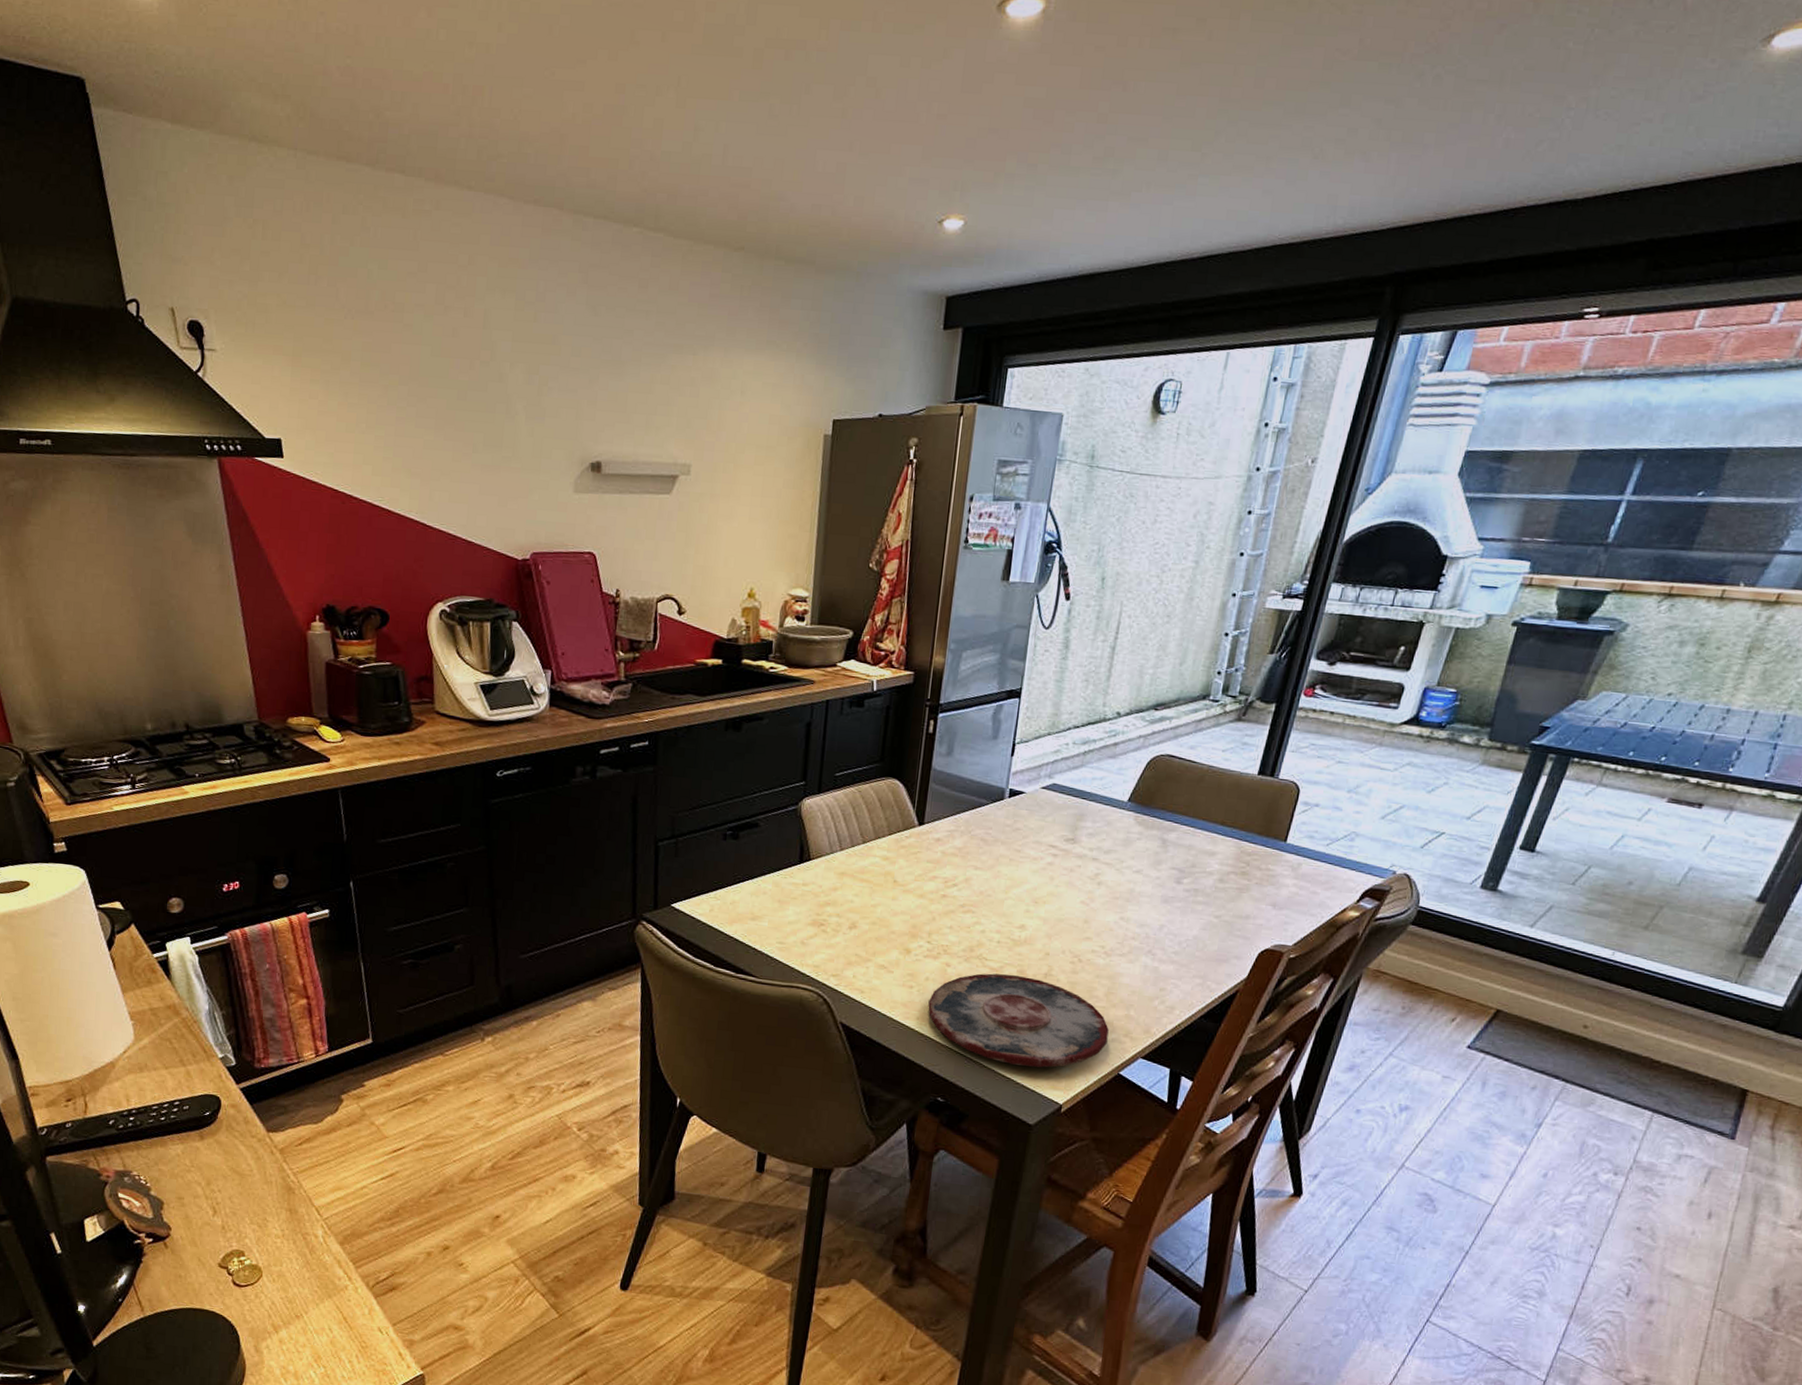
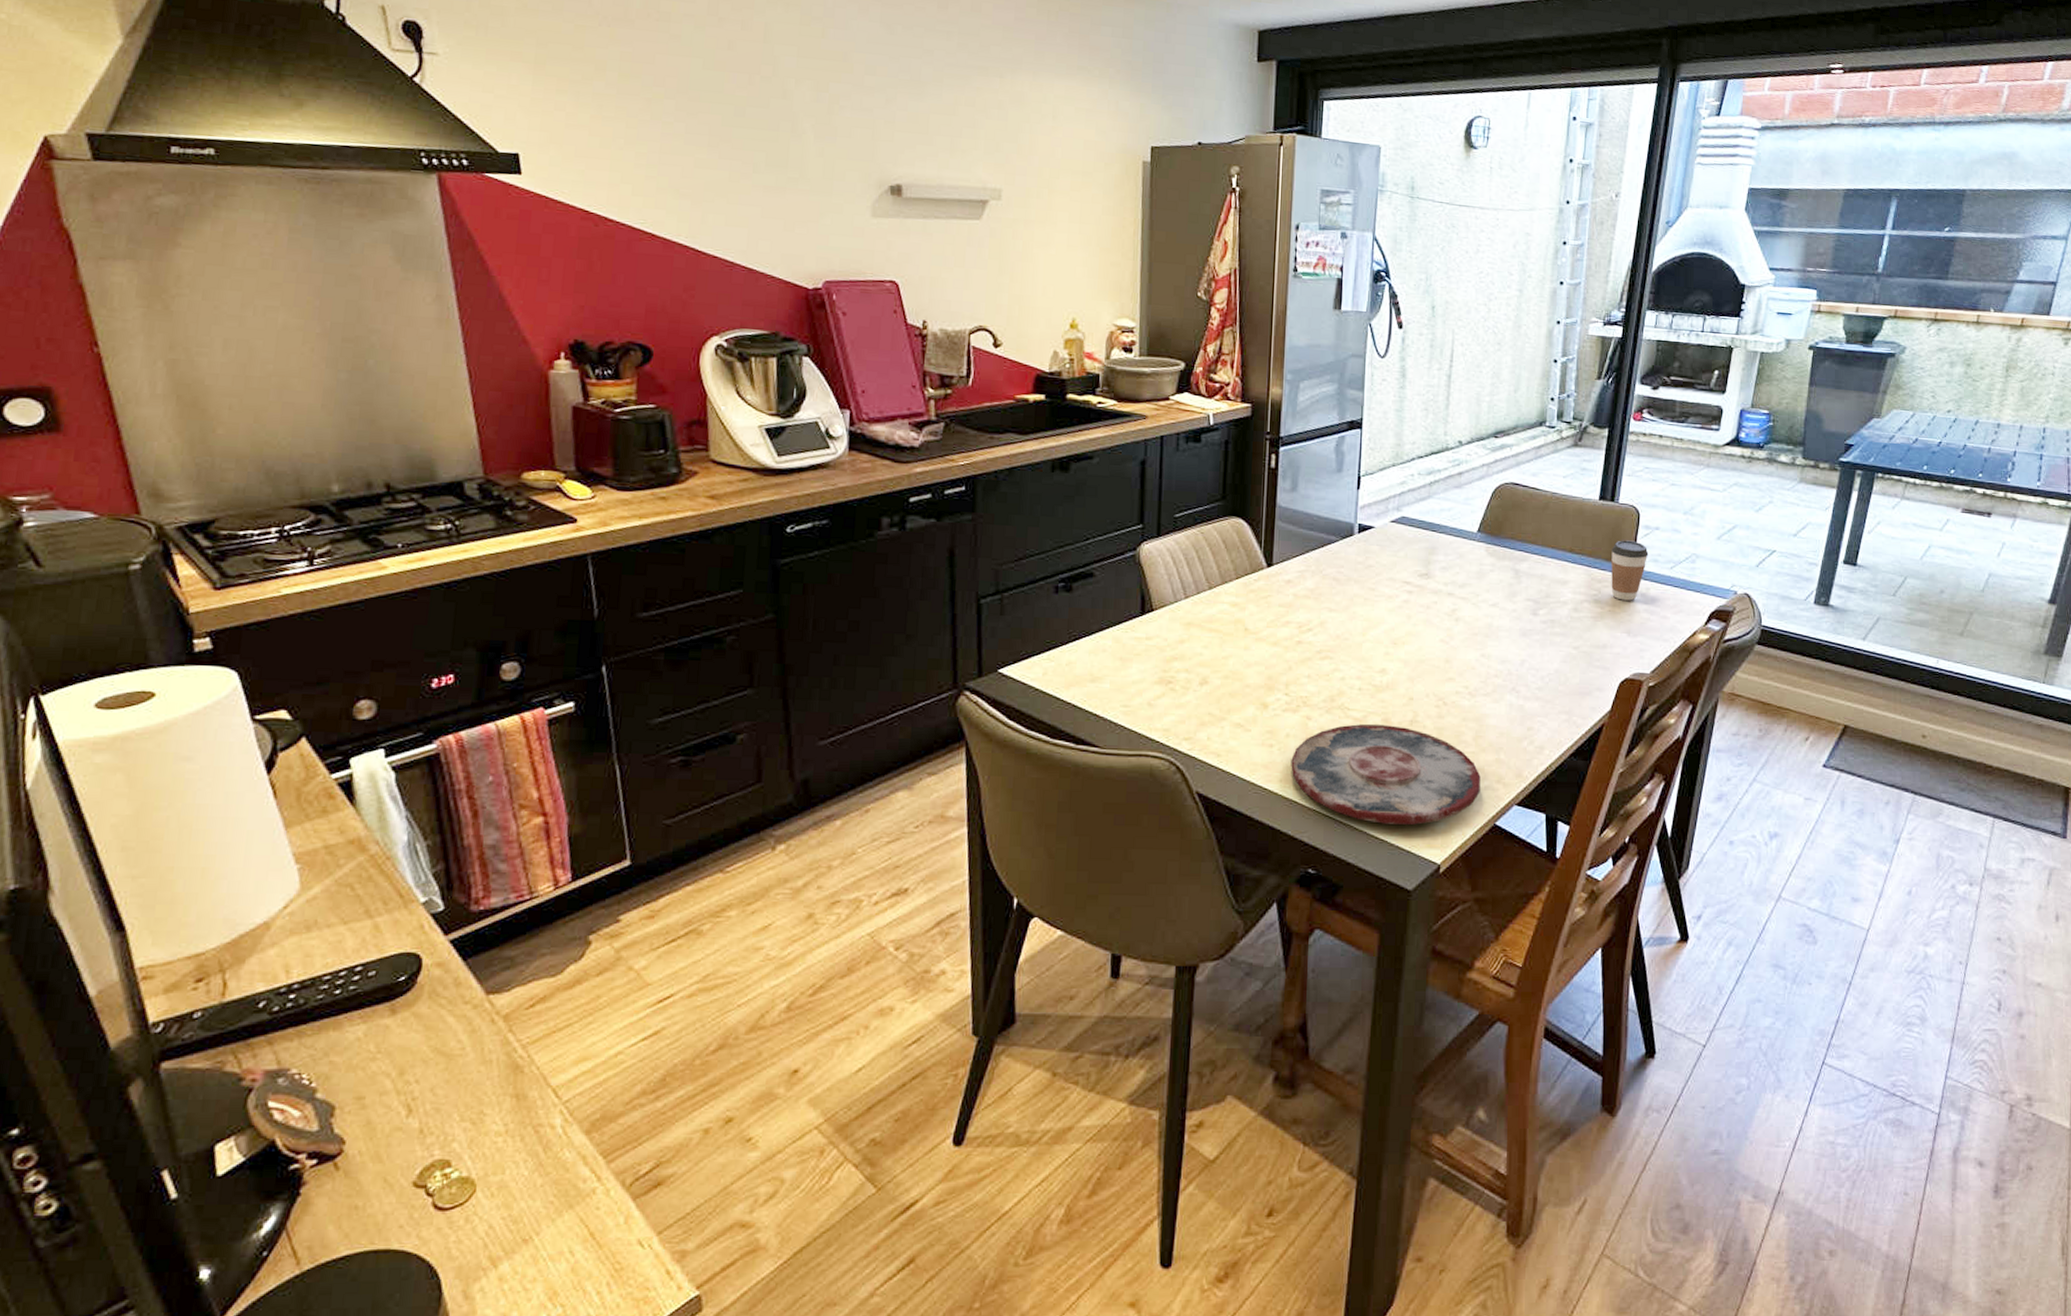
coffee cup: none [1261,815,1305,875] -> present [1611,540,1649,601]

